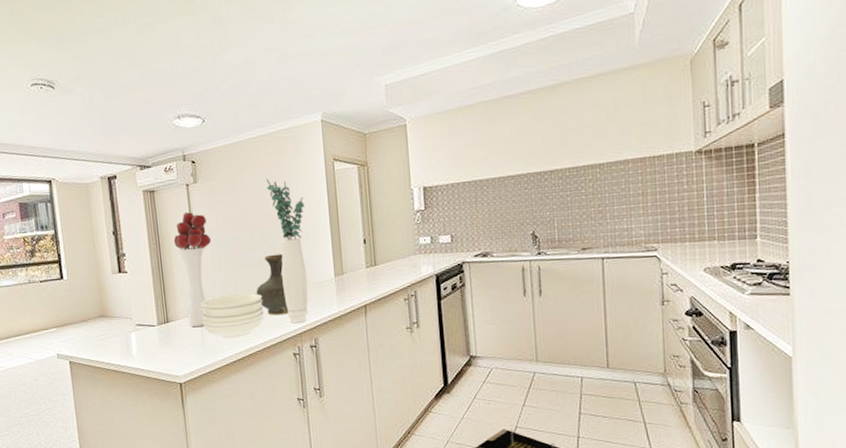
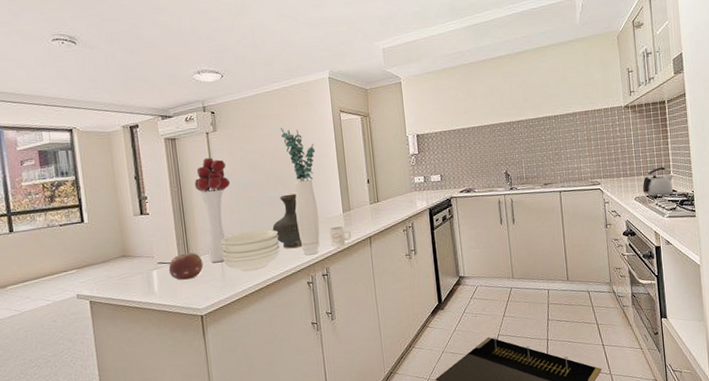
fruit: none [147,315,183,344] -> present [168,252,204,280]
mug: none [318,291,344,316] -> present [329,226,351,248]
kettle: none [715,229,761,267] -> present [642,166,674,197]

